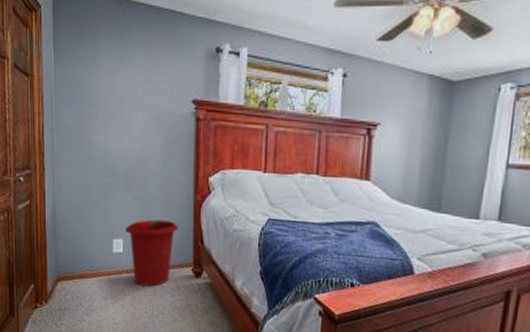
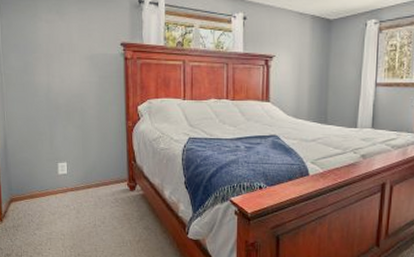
waste bin: present [125,219,179,287] -> none [68,144,115,201]

